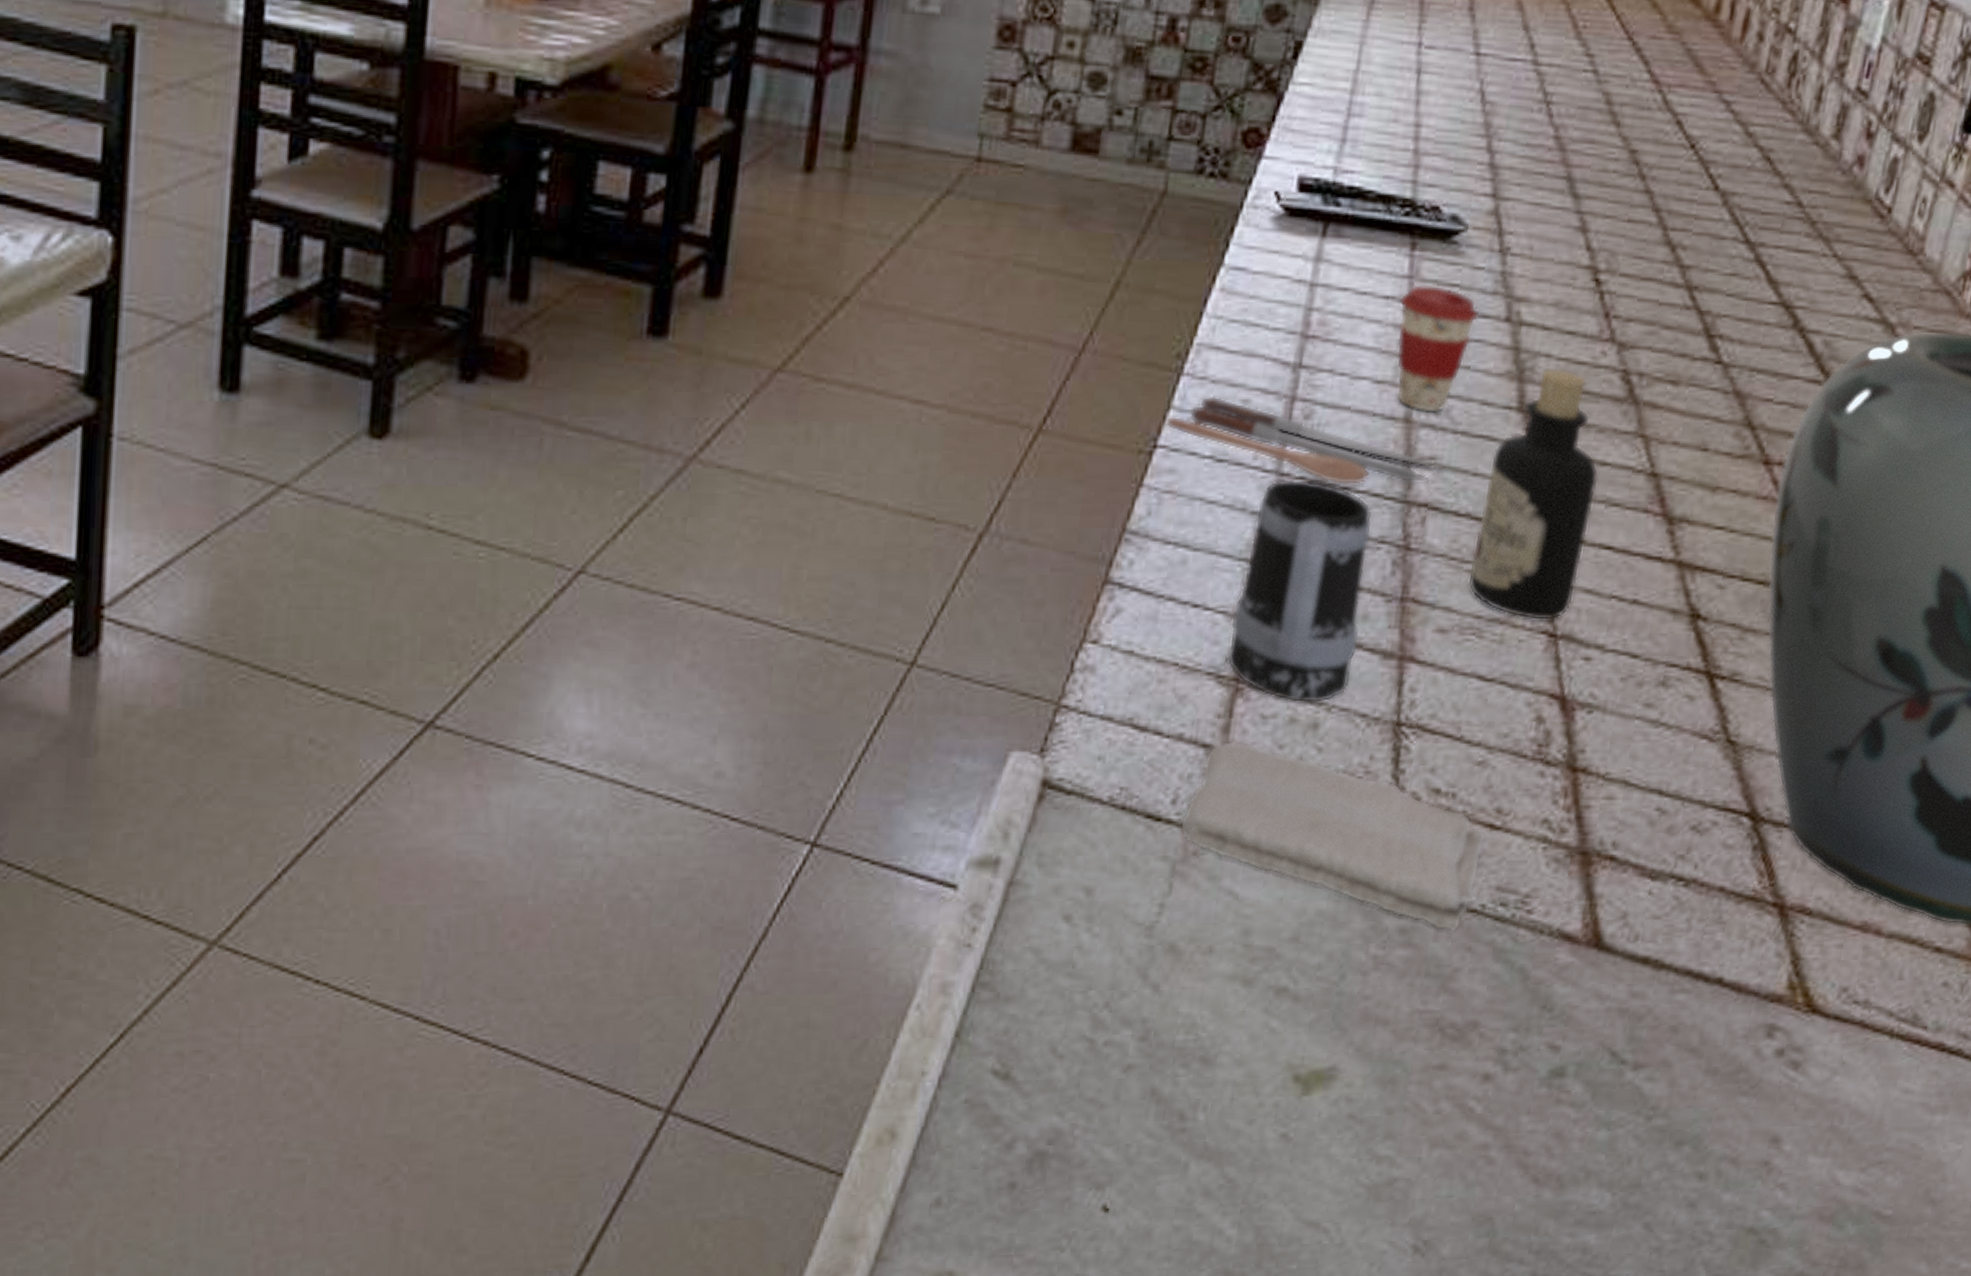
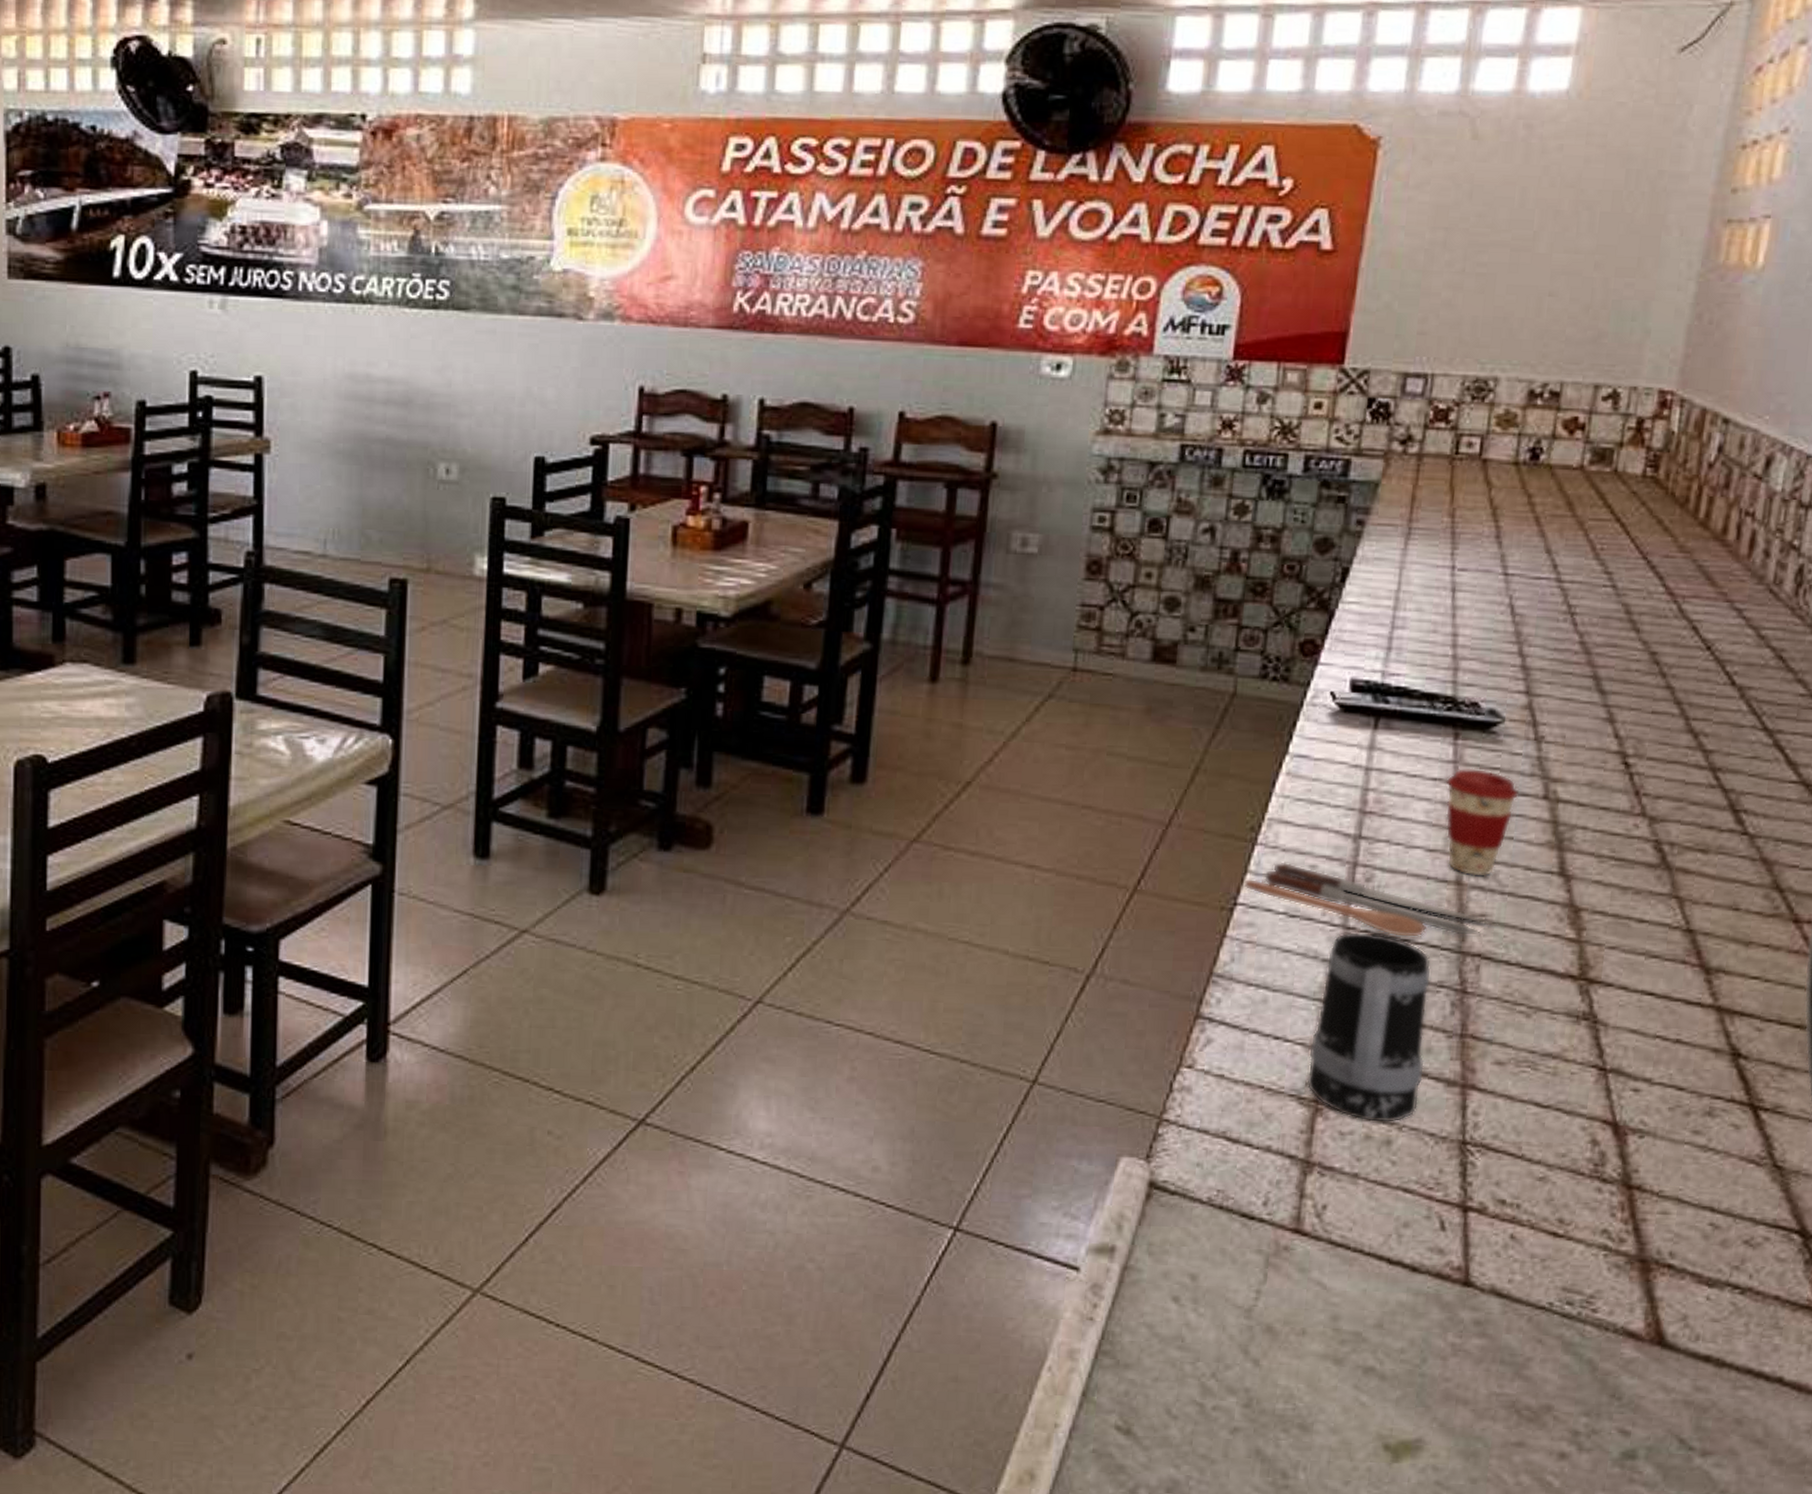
washcloth: present [1180,740,1486,932] -> none [1272,1153,1550,1325]
bottle: present [1468,368,1599,621] -> none [1521,838,1638,1057]

